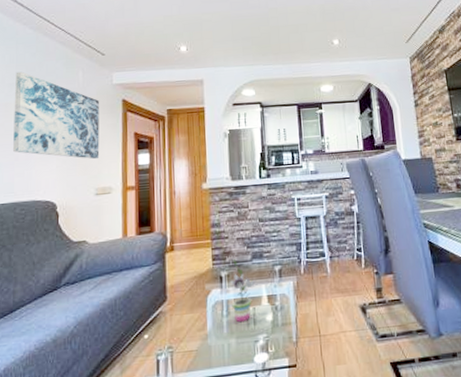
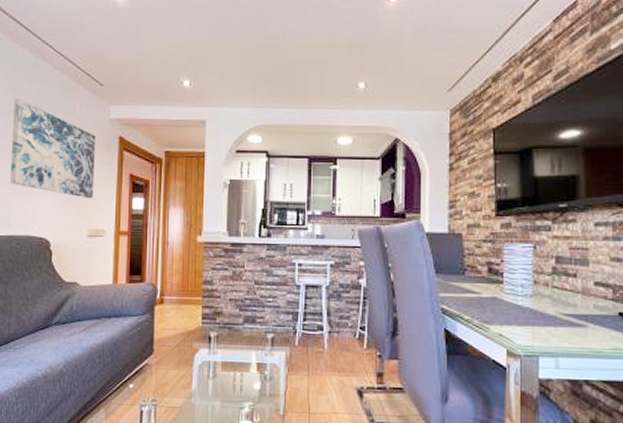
potted plant: present [229,259,258,322] -> none [218,321,248,386]

